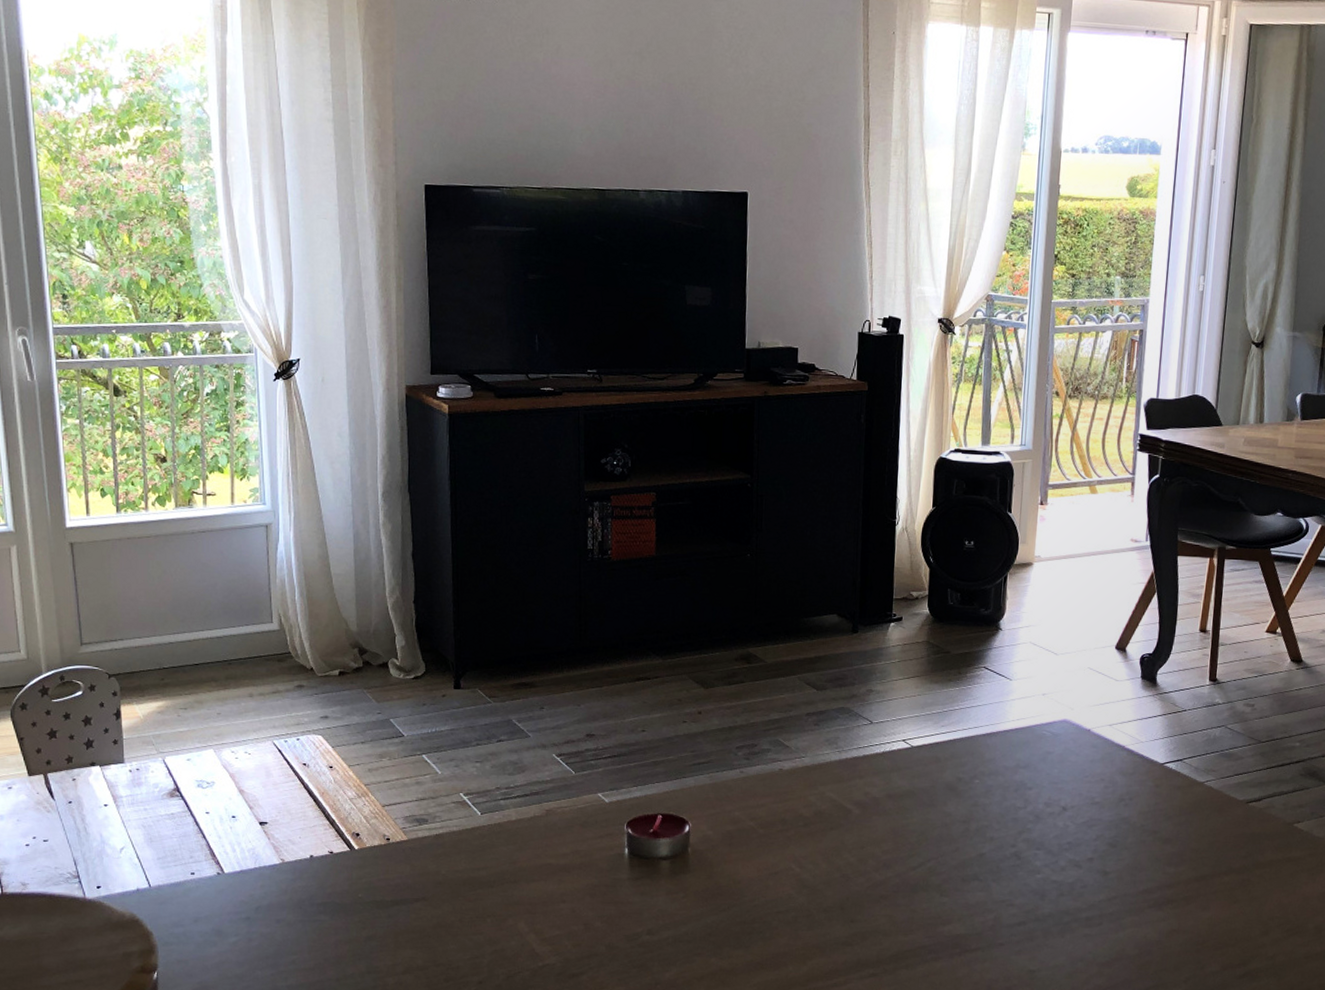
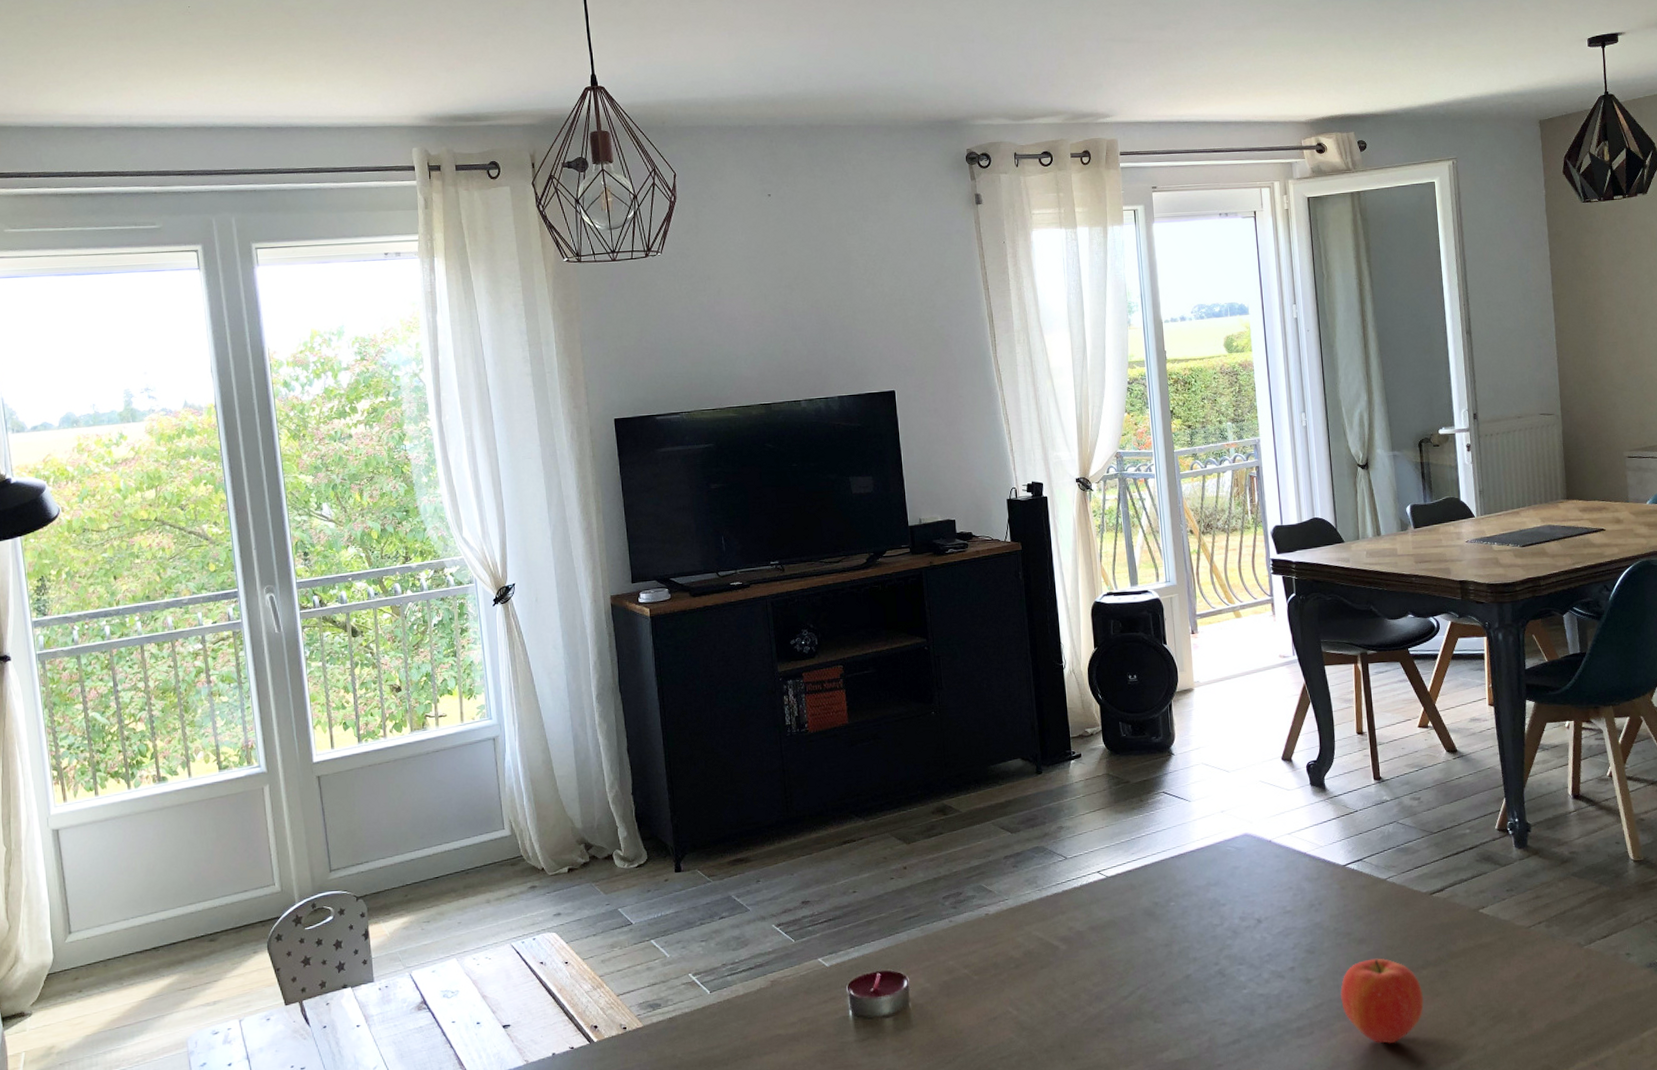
apple: none [1135,859,1221,944] -> present [1340,958,1424,1044]

